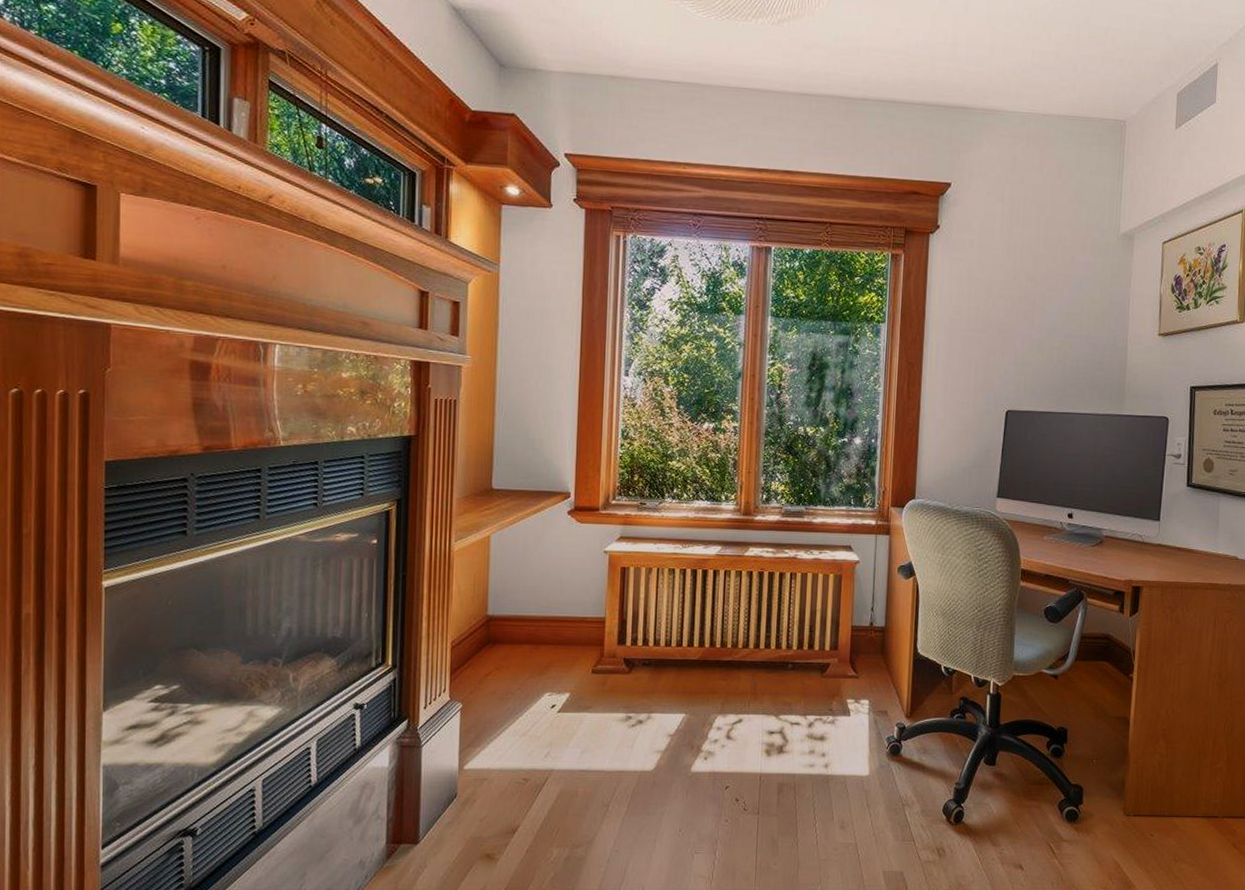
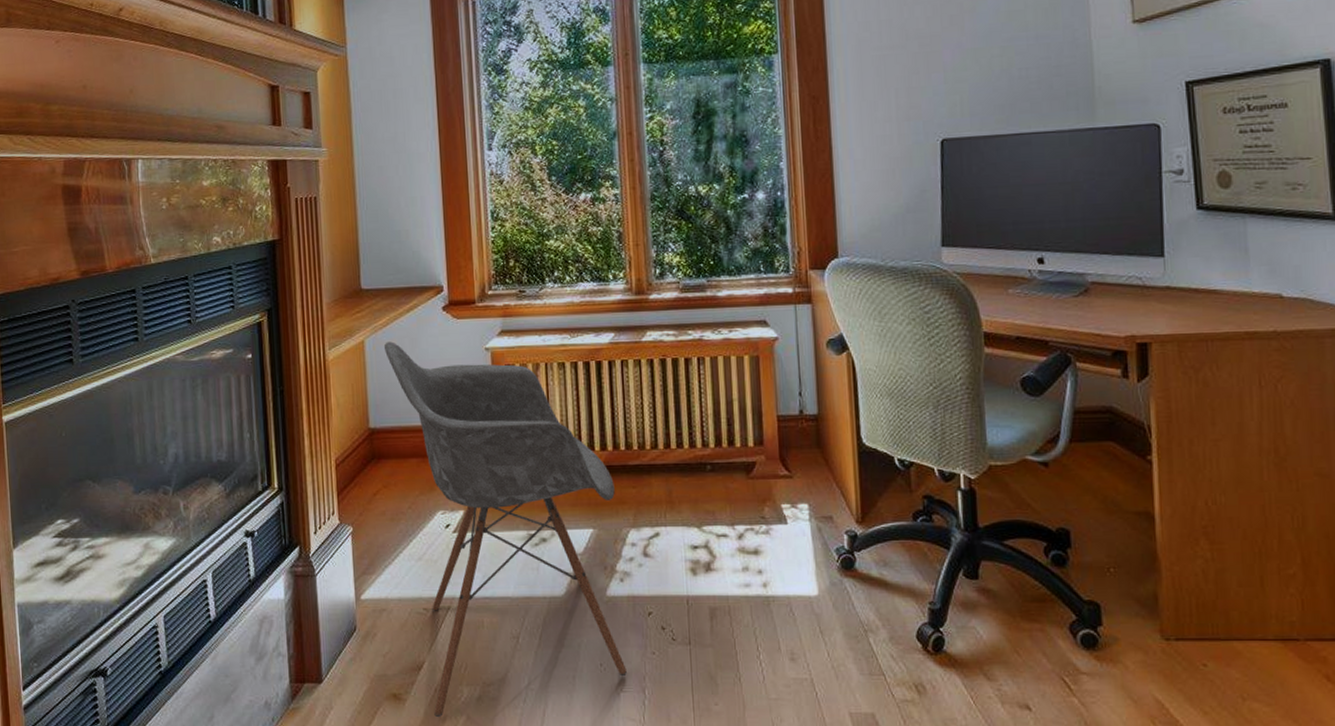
armchair: none [508,538,708,875] -> present [383,341,627,718]

